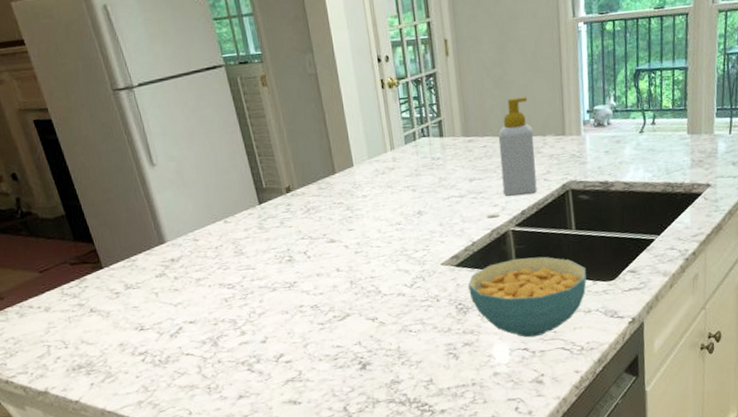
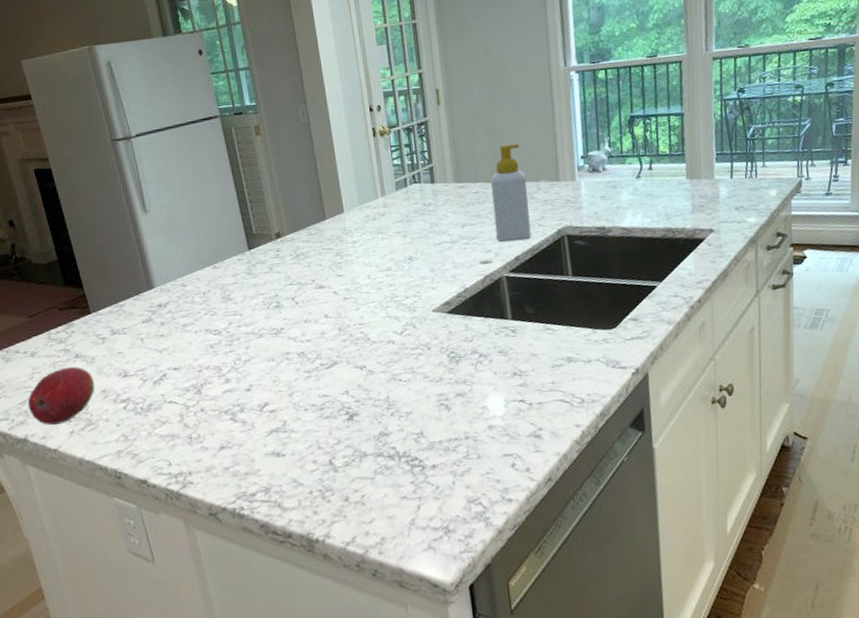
fruit: none [45,320,112,378] -> present [27,366,95,425]
cereal bowl: present [468,256,587,338] -> none [461,303,586,389]

